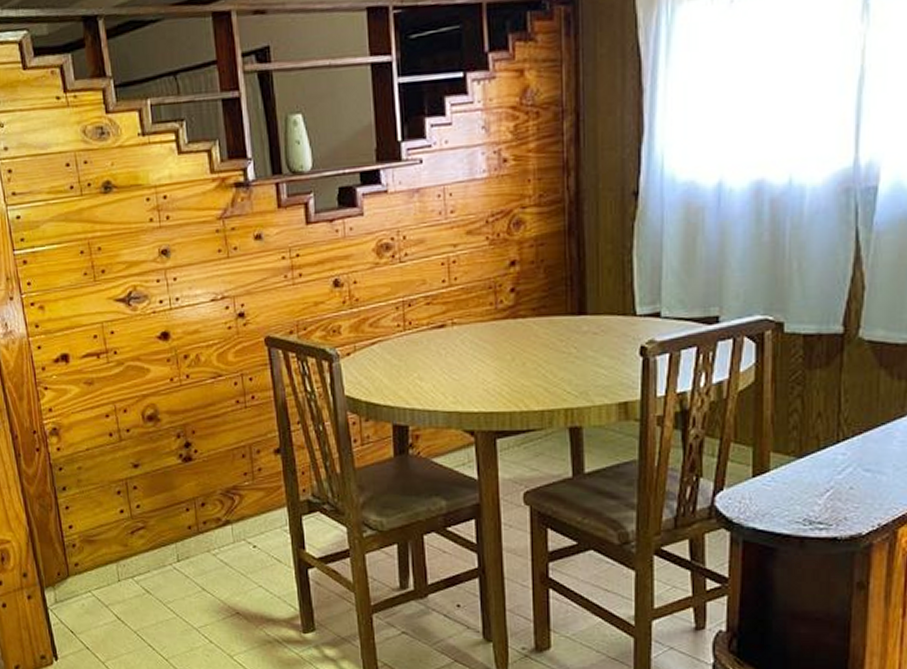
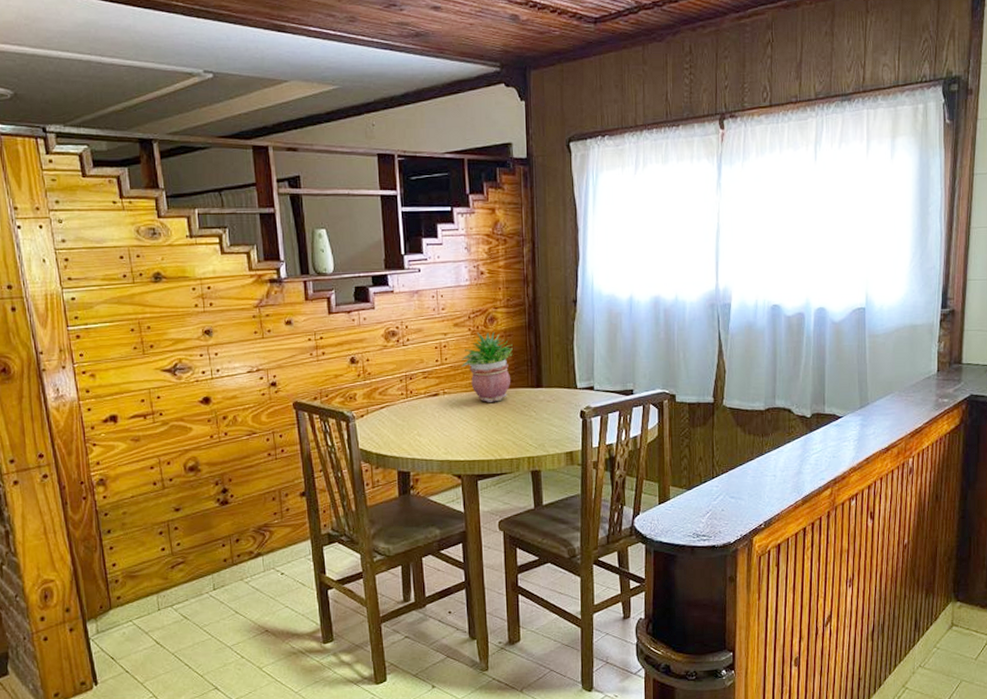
potted plant: none [475,239,546,337] -> present [460,331,513,403]

